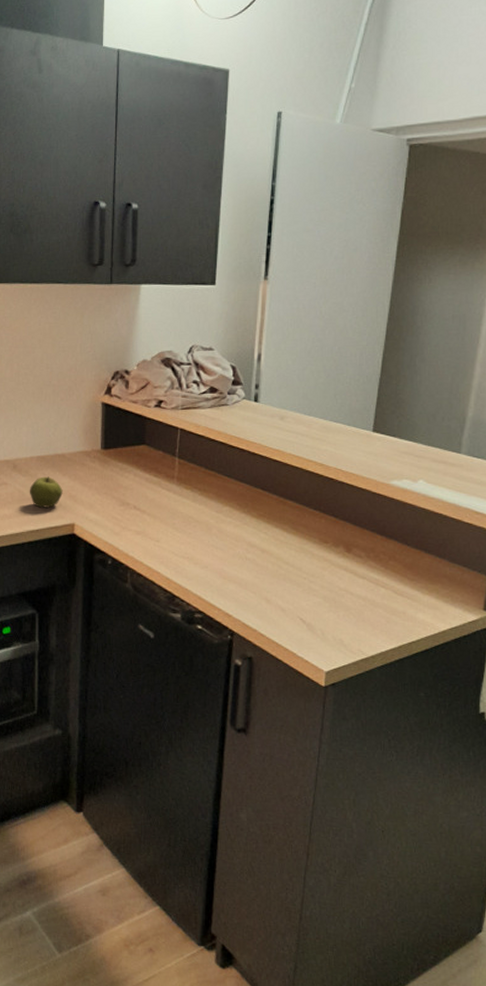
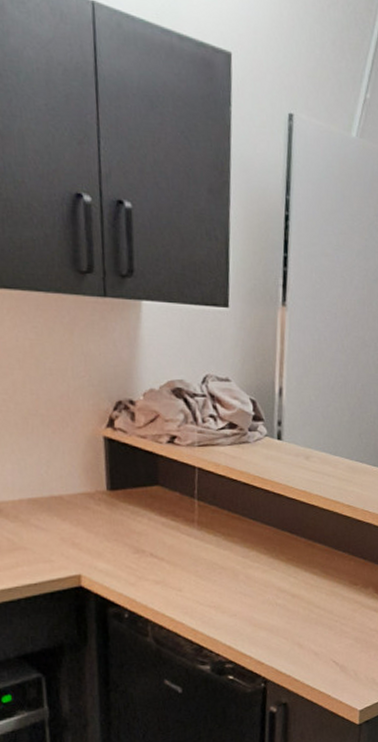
apple: present [29,476,63,508] -> none [20,522,64,558]

